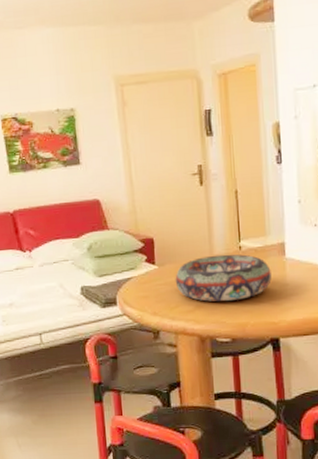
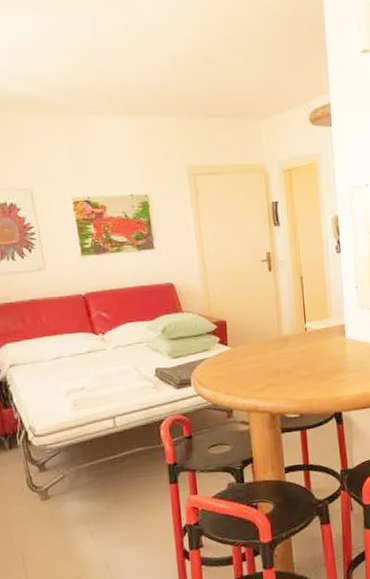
decorative bowl: present [175,254,271,302] -> none [247,335,334,380]

